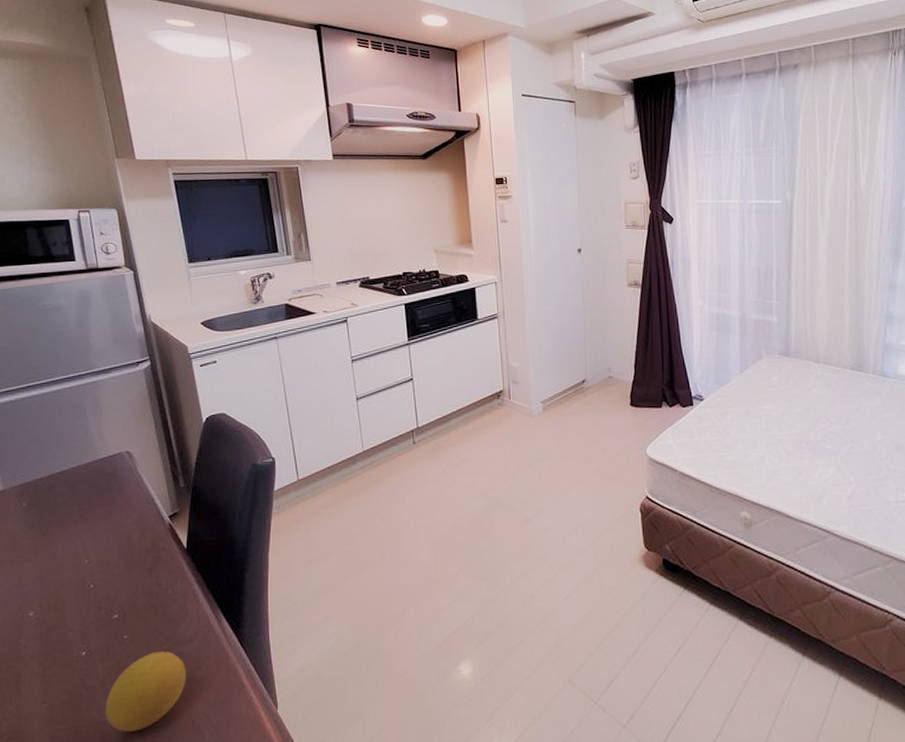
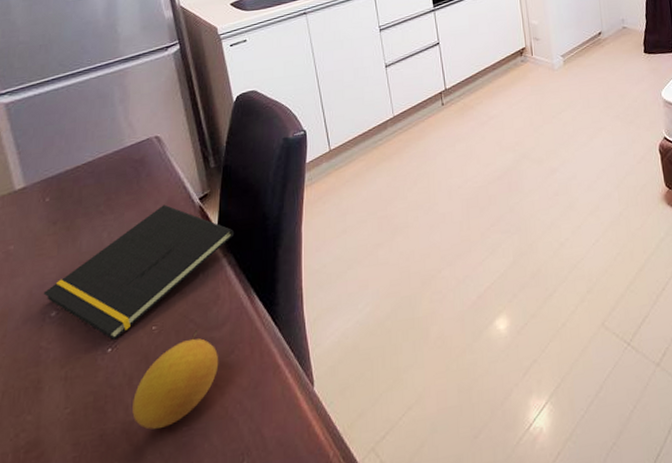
notepad: none [22,519,203,644] -> present [43,204,235,340]

